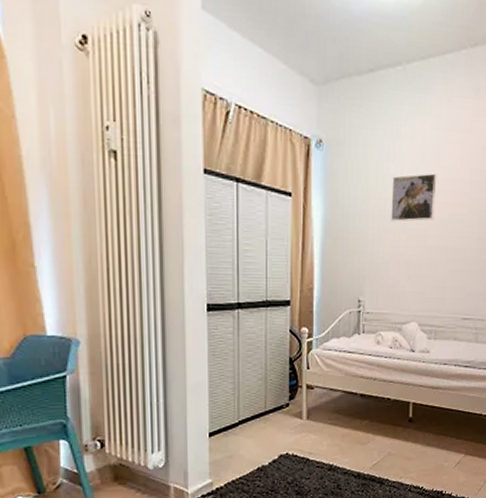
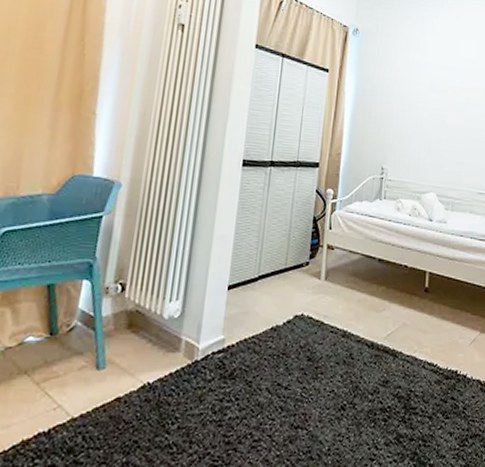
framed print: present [391,173,437,222] -> none [414,62,456,103]

